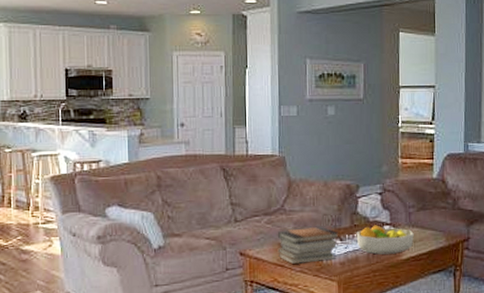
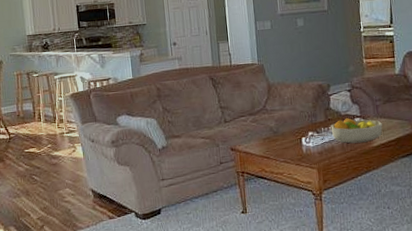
book stack: present [277,227,339,264] -> none [261,122,316,156]

